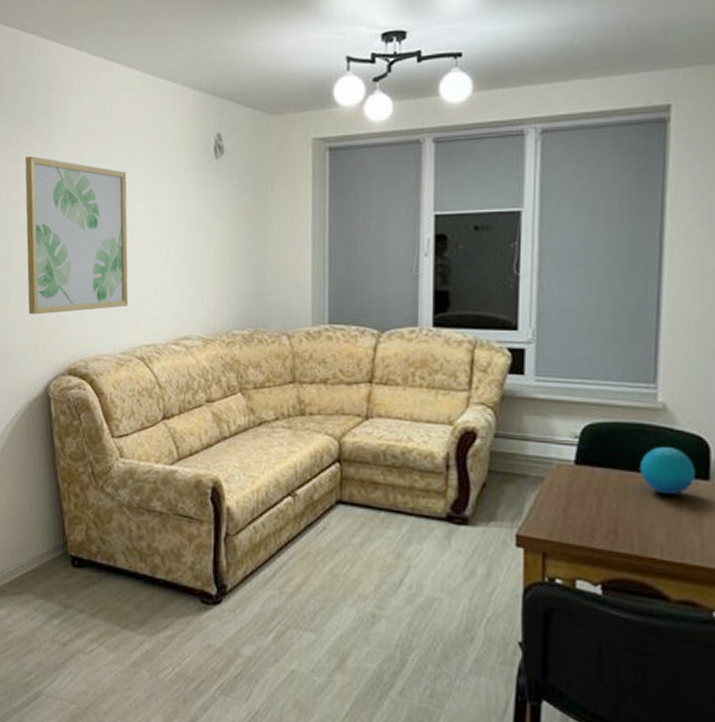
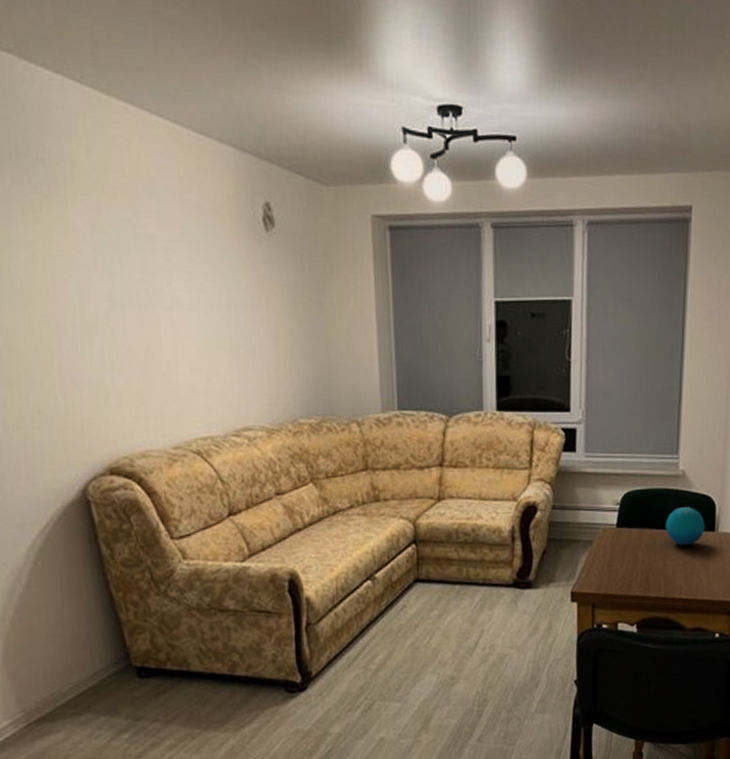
wall art: present [25,157,129,315] -> none [20,214,177,408]

